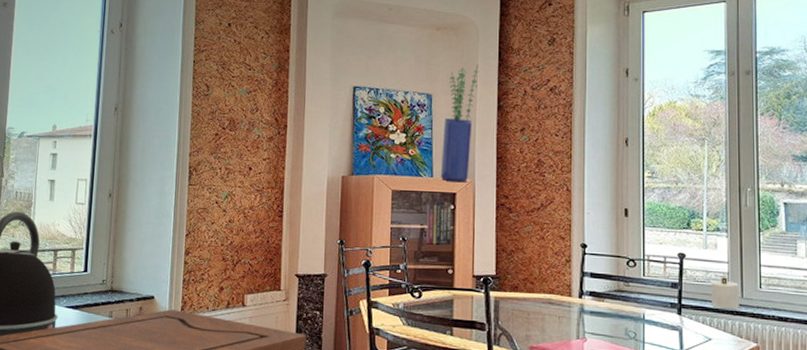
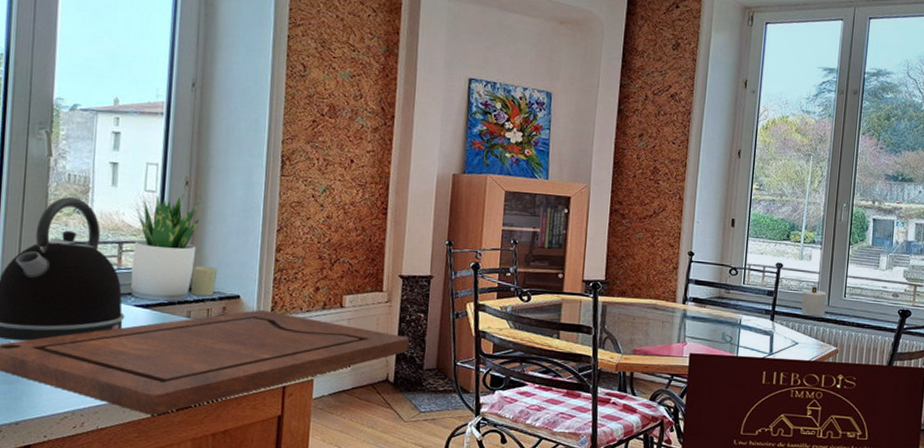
planter: none [63,205,123,303] -> present [131,194,203,302]
candle: none [113,269,134,297] -> present [191,266,216,296]
vase: present [440,64,479,183] -> none [555,64,602,187]

